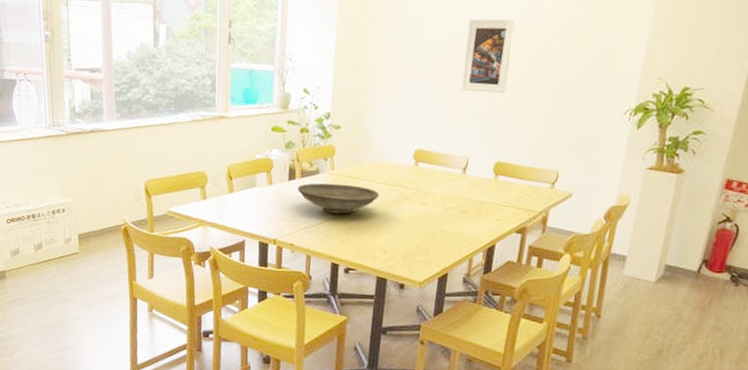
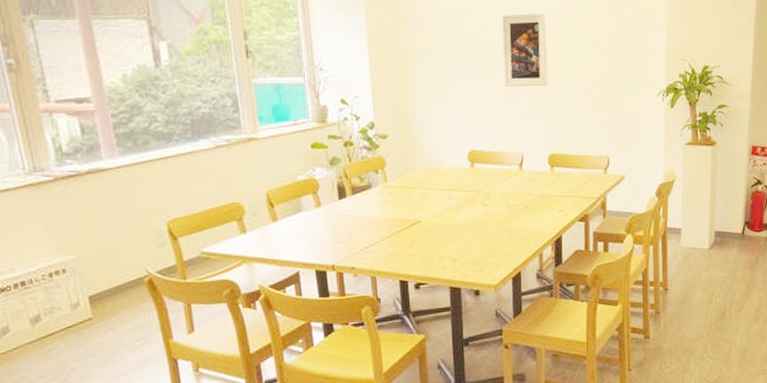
decorative bowl: present [297,183,379,215] -> none [350,195,439,229]

